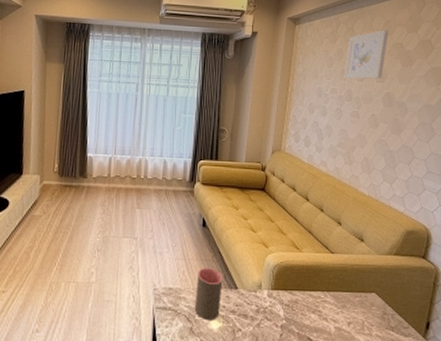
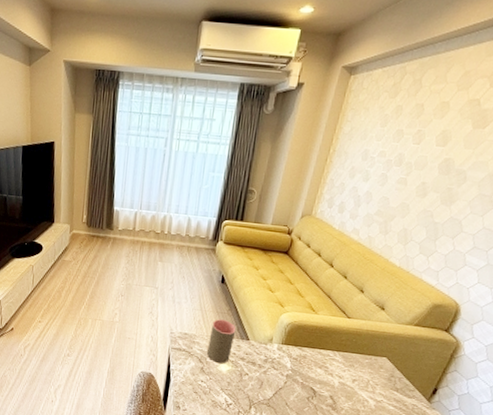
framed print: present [344,30,389,80] -> none [397,82,466,143]

